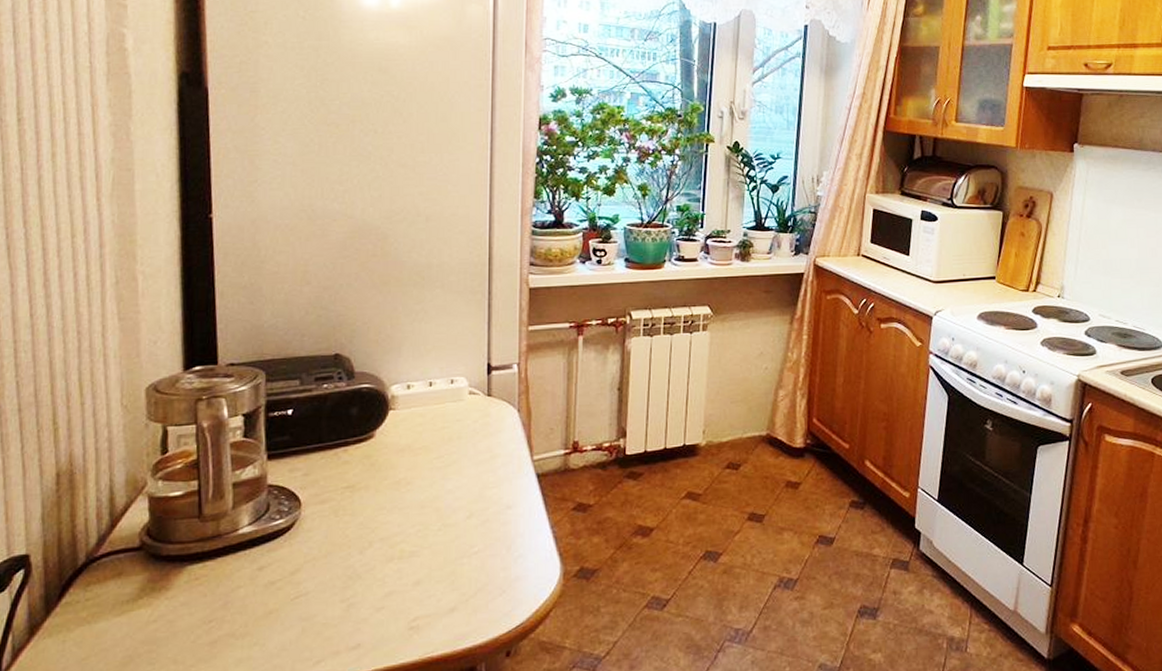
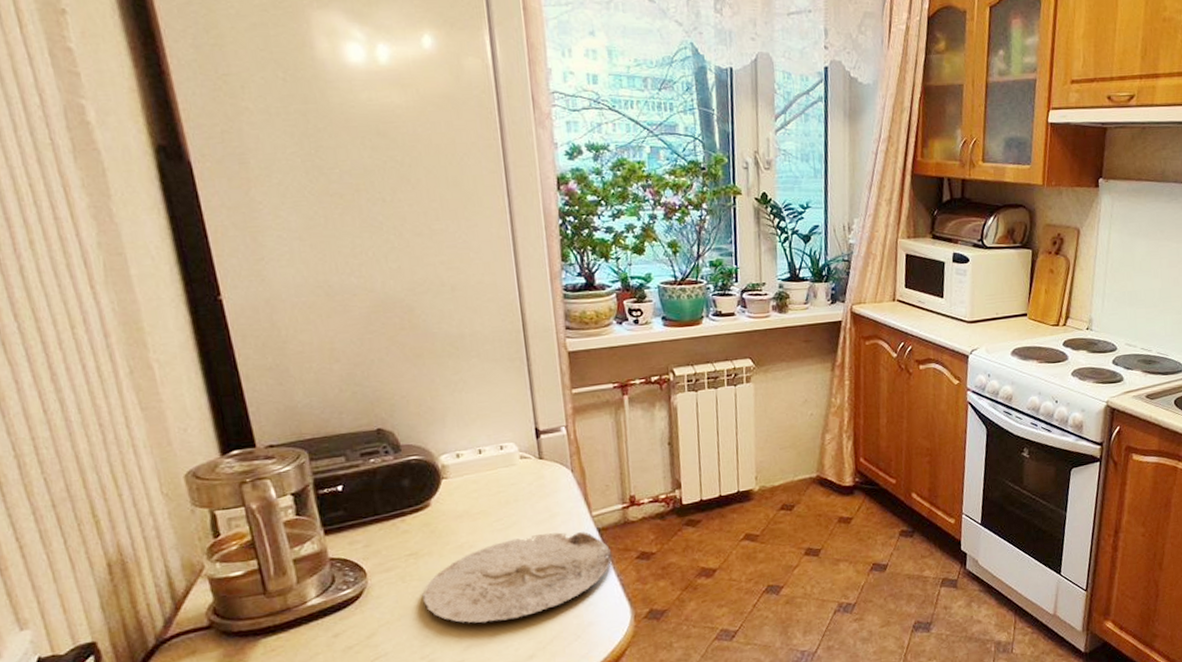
plate: none [352,474,548,568] -> present [422,532,612,623]

